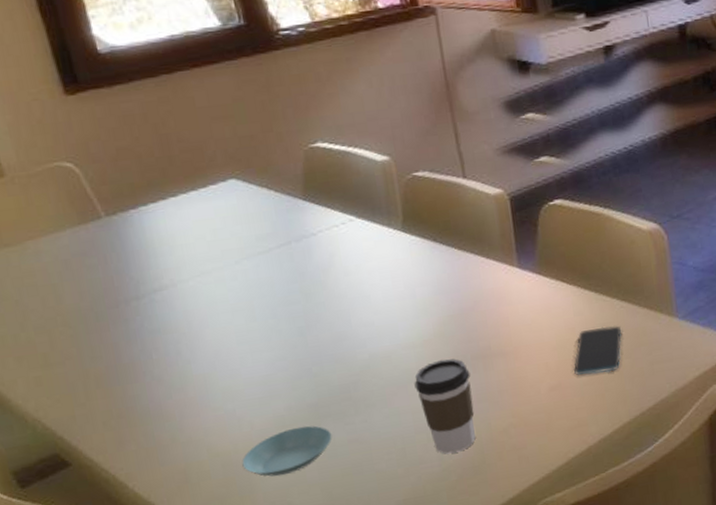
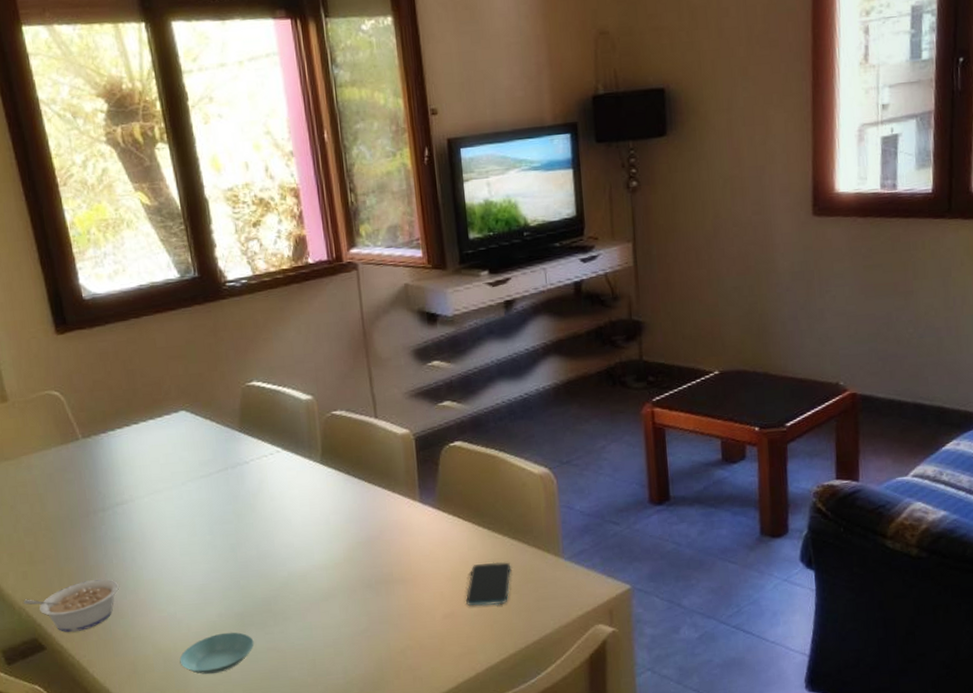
legume: none [38,377,163,444] -> present [23,579,120,632]
coffee cup: present [414,358,475,455] -> none [325,581,376,669]

